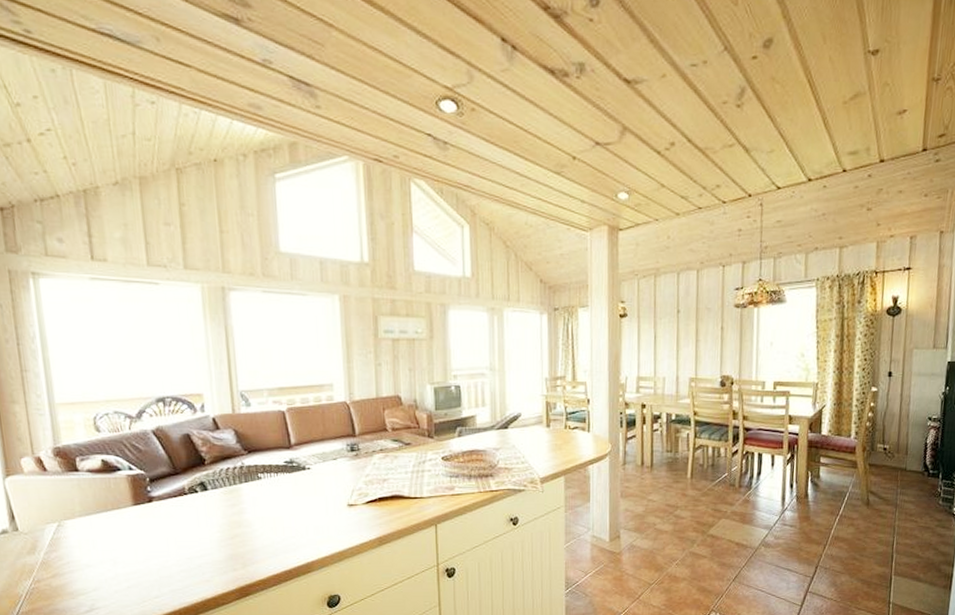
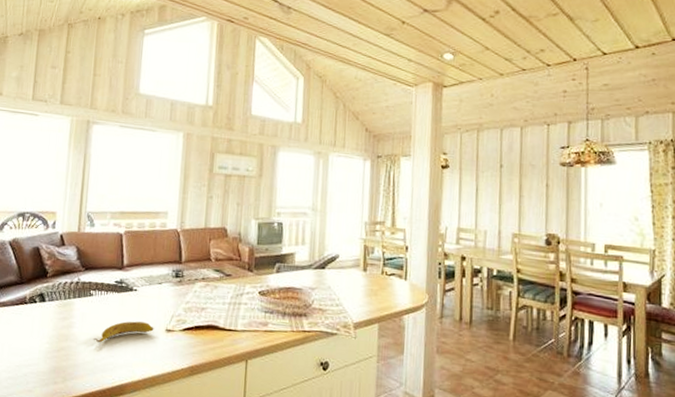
banana: none [269,500,335,525] -> present [93,321,154,343]

